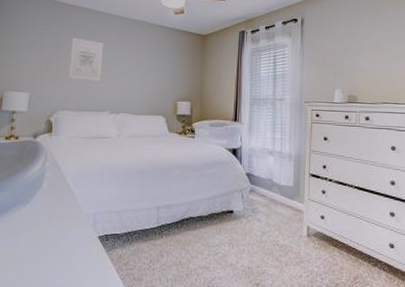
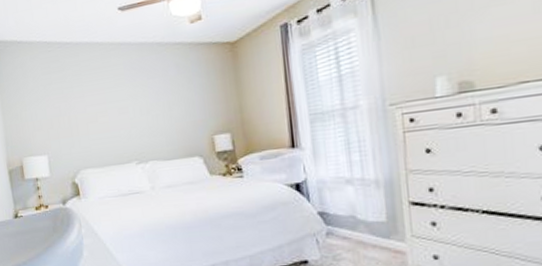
wall art: present [69,37,103,81] -> none [78,80,119,131]

